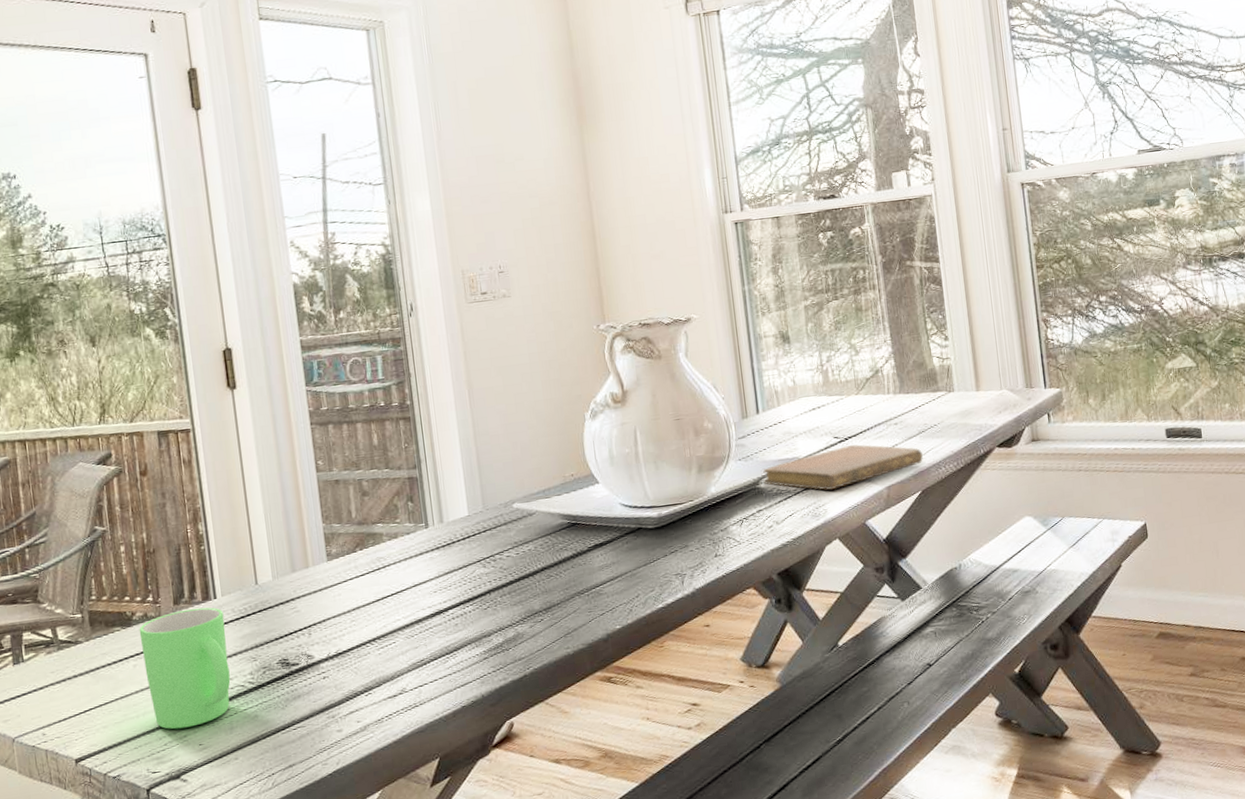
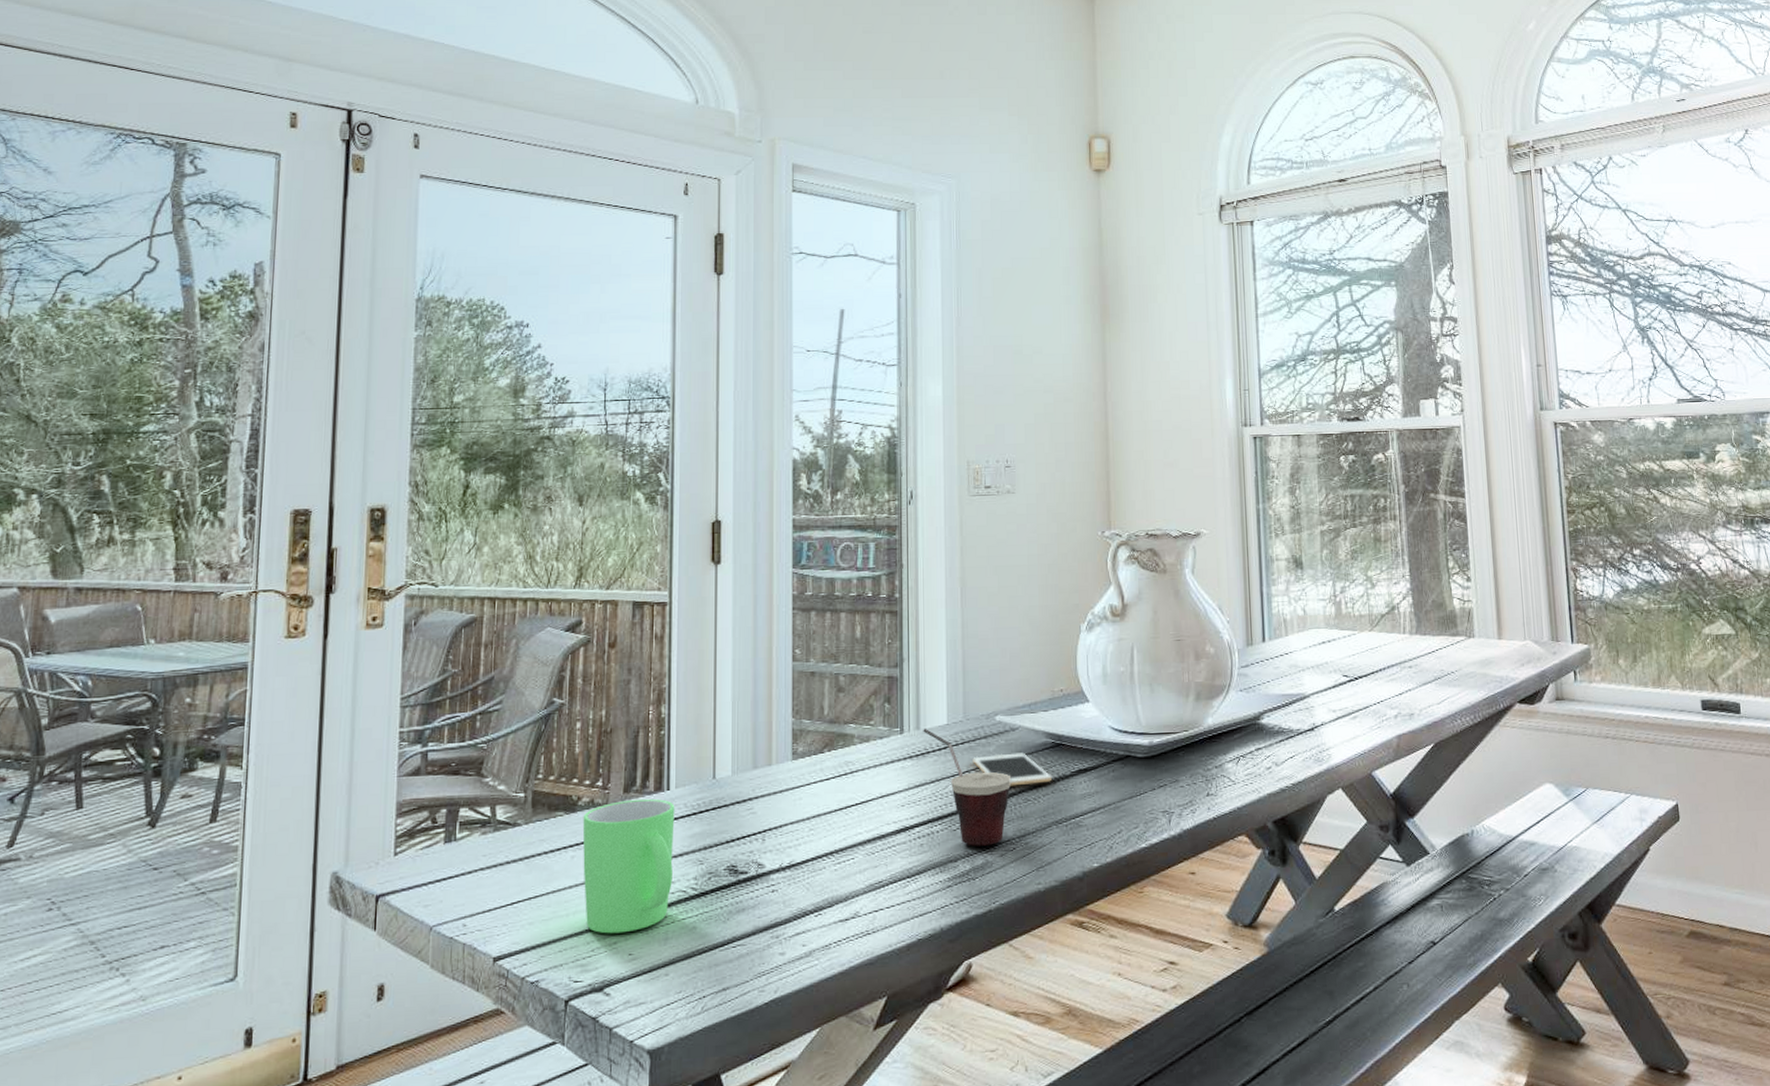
cup: none [446,520,534,621] -> present [923,728,1012,846]
cell phone: none [495,534,571,566] -> present [973,752,1052,786]
notebook: present [763,444,923,491] -> none [1264,685,1438,734]

